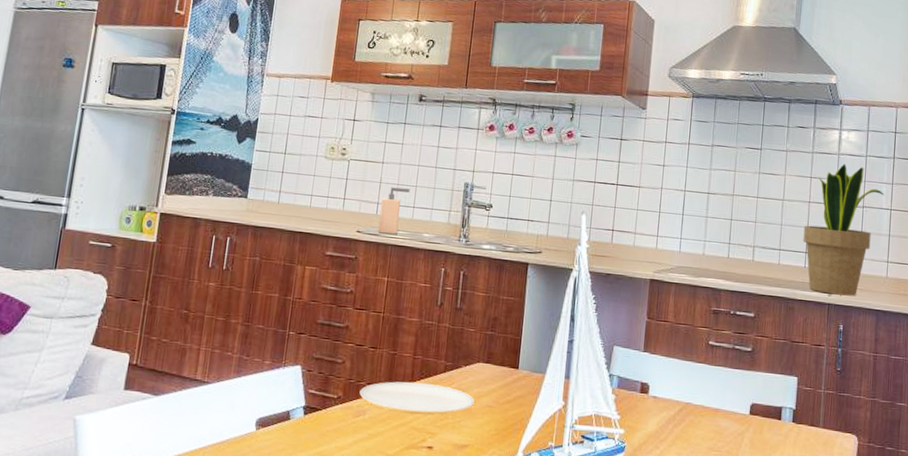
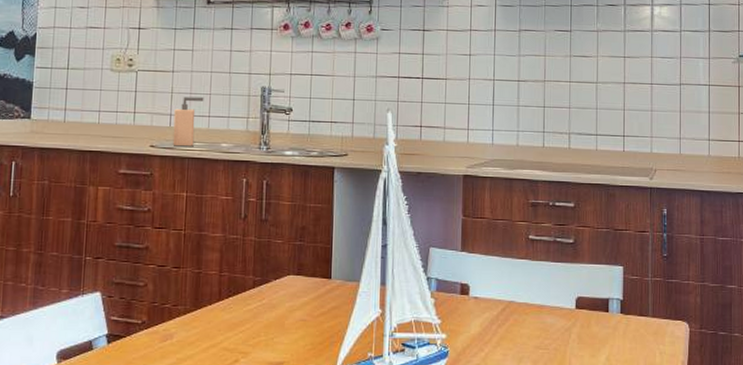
plate: present [359,381,474,415] -> none [165,300,287,334]
potted plant: present [803,163,885,296] -> none [620,40,702,178]

